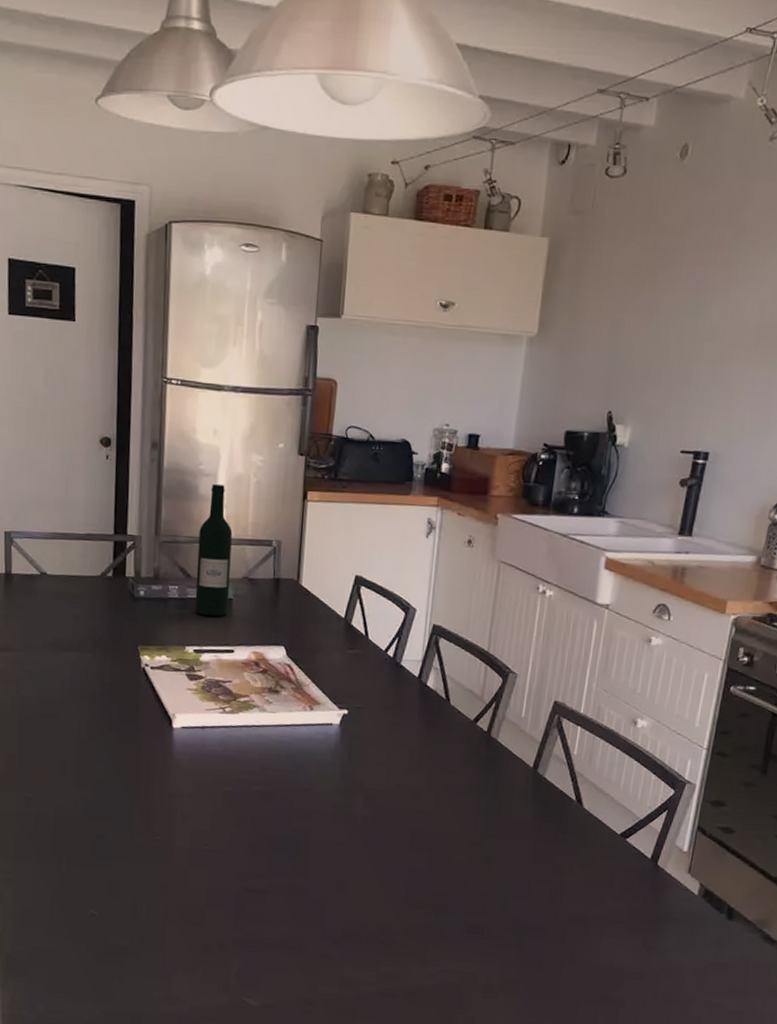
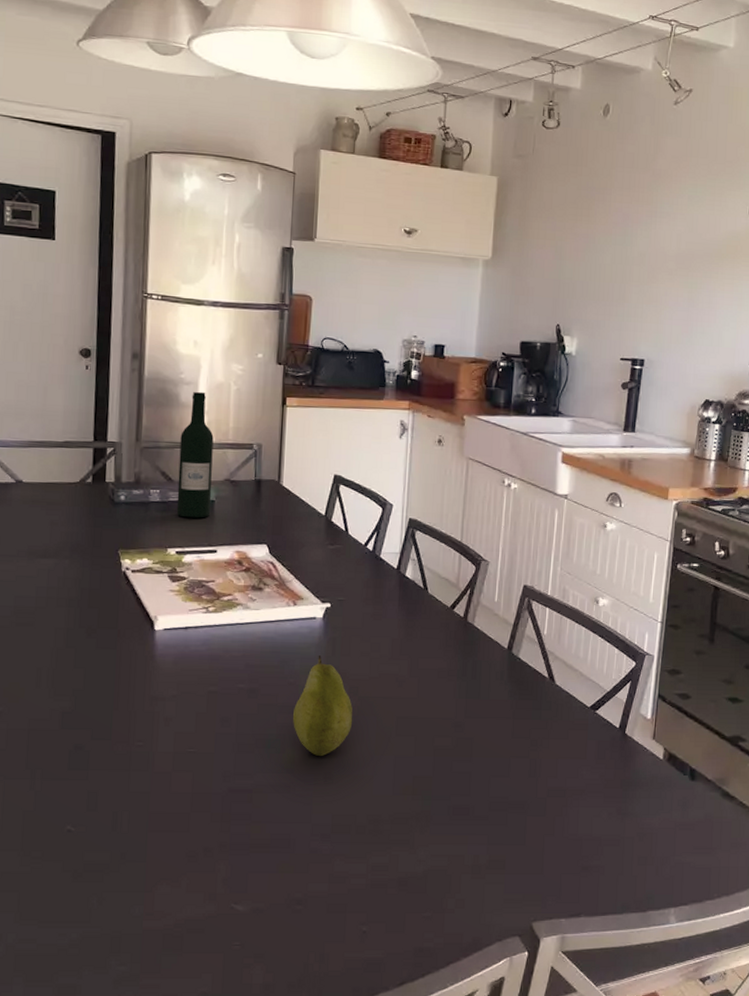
fruit: none [307,761,368,864] -> present [293,654,353,757]

